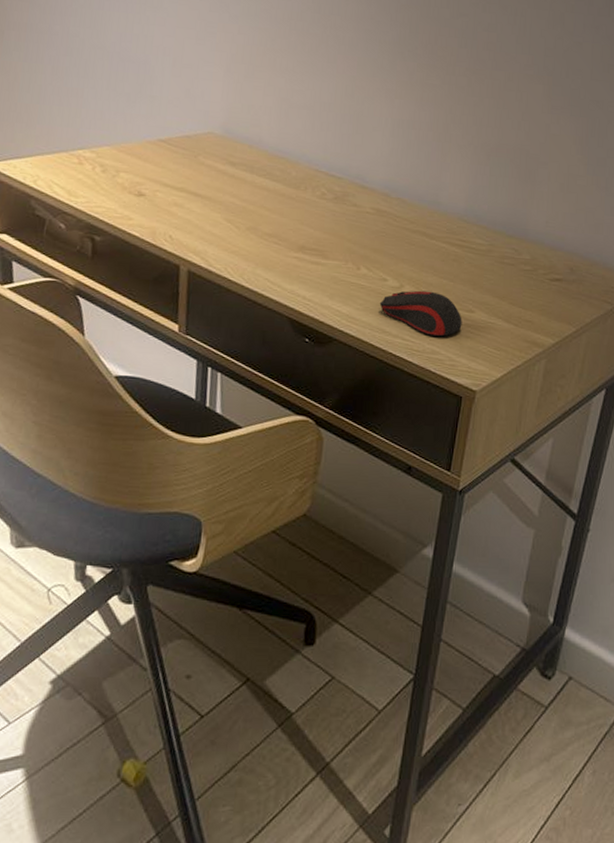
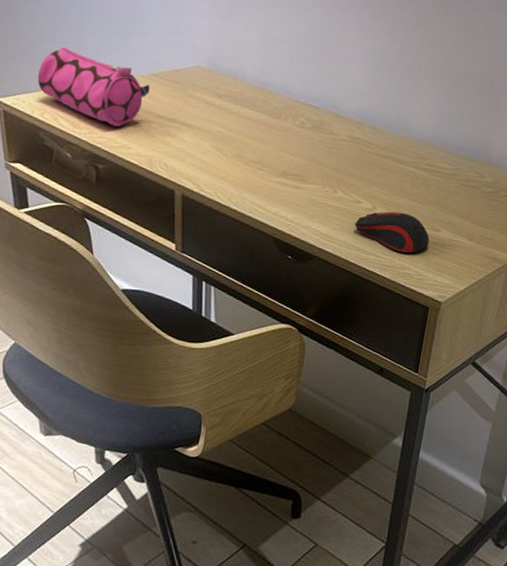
pencil case: none [31,110,157,196] -> present [37,47,150,127]

